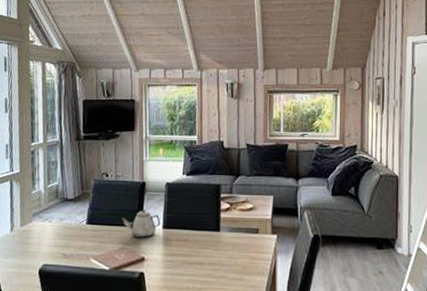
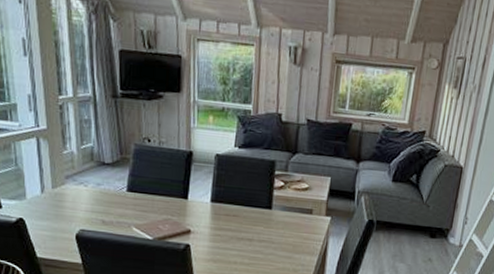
teapot: present [122,209,161,238] -> none [166,180,209,210]

